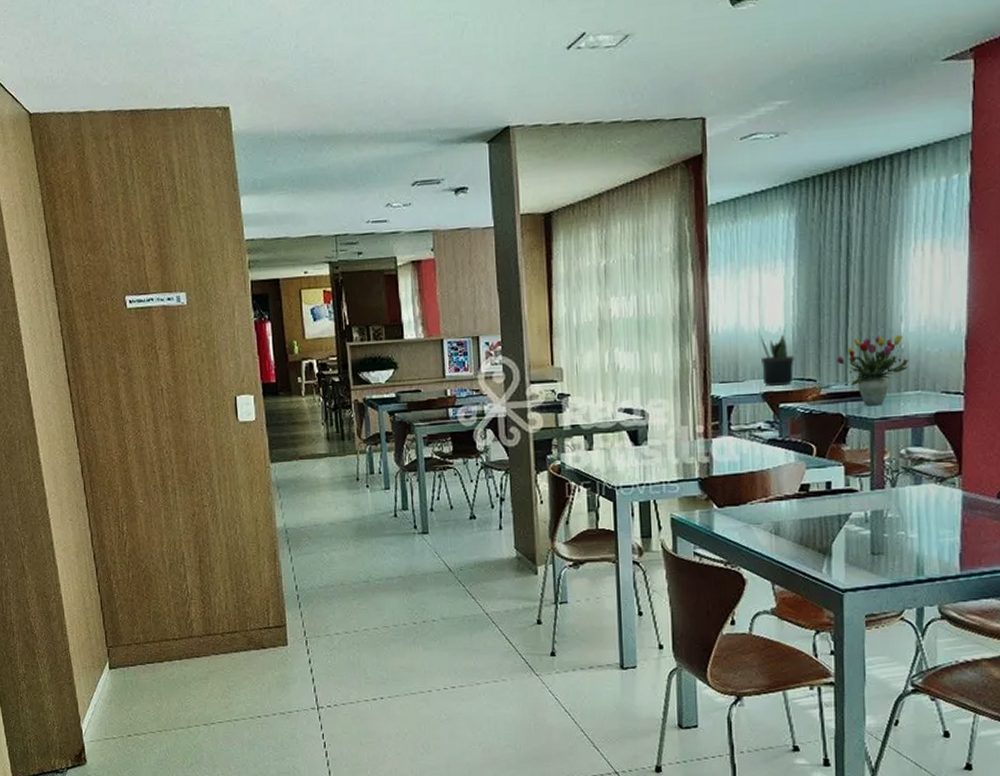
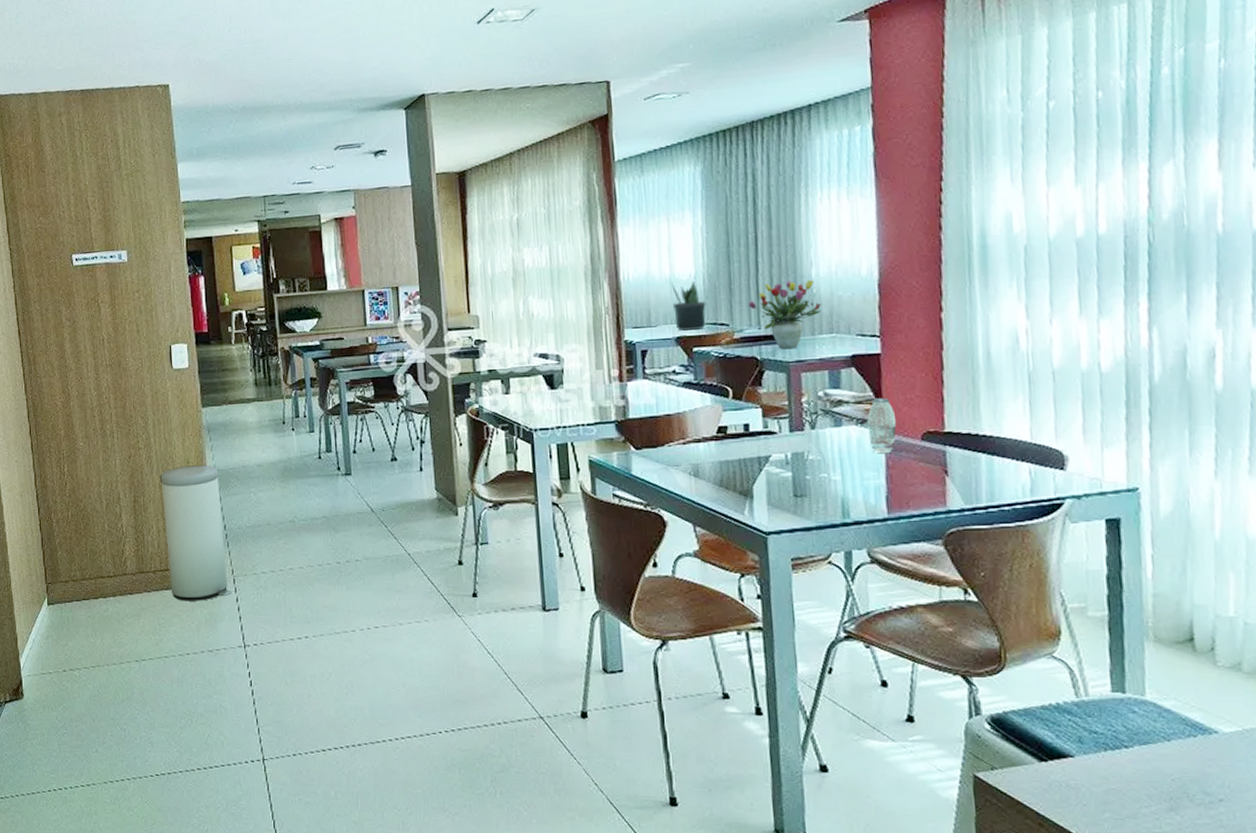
pedal bin: none [226,523,305,664] -> present [159,465,232,601]
vase: none [946,456,975,512] -> present [867,398,897,454]

